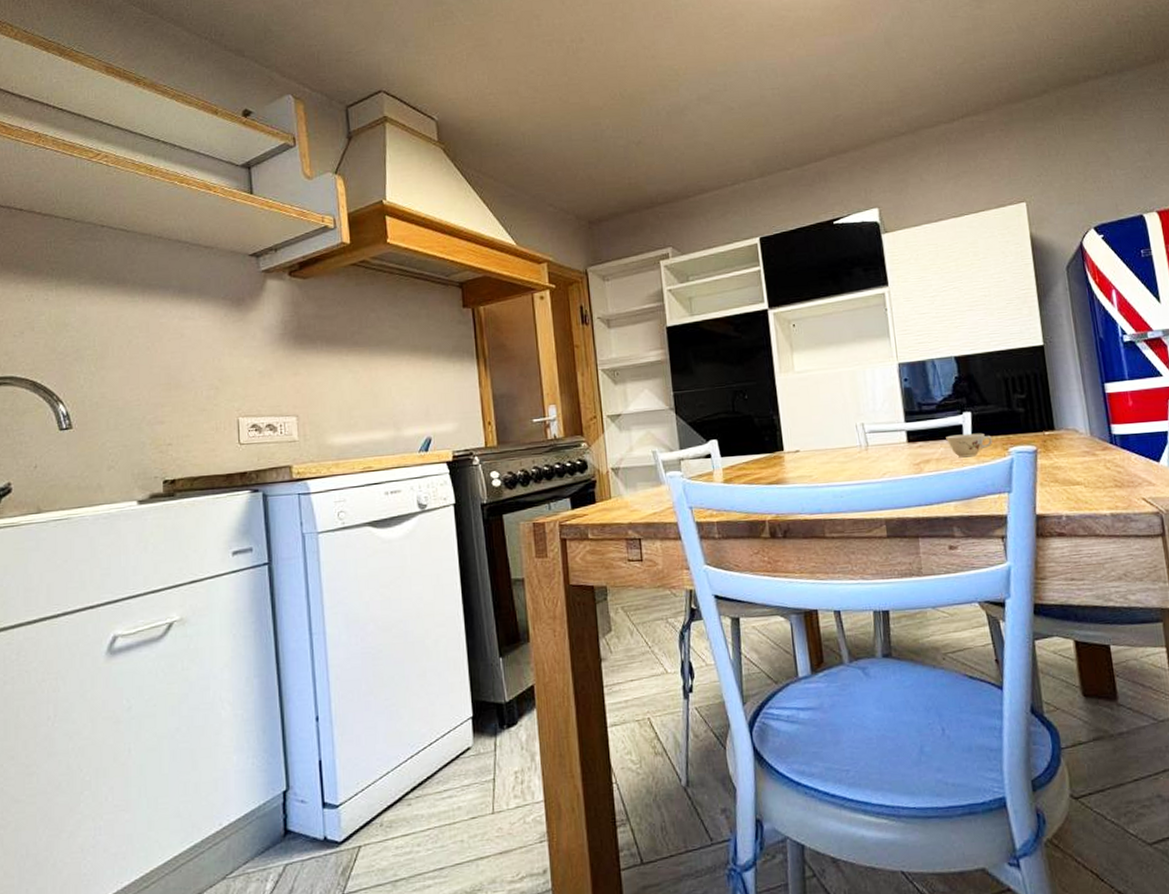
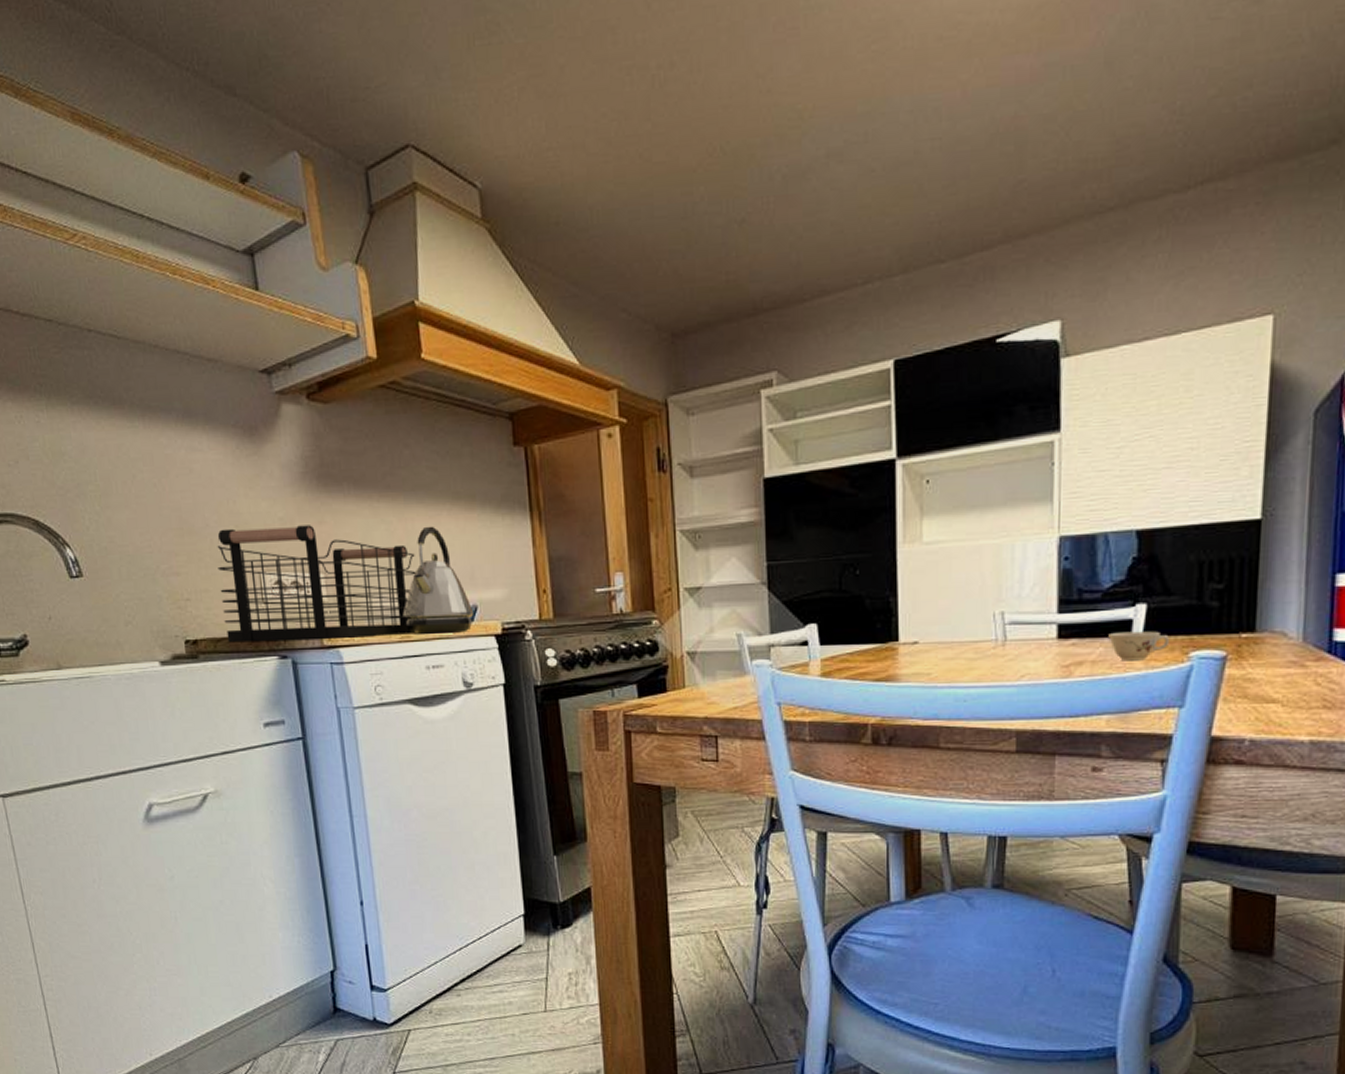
dish rack: none [200,376,378,481] -> present [217,525,416,643]
kettle: none [365,373,428,465] -> present [402,526,474,634]

